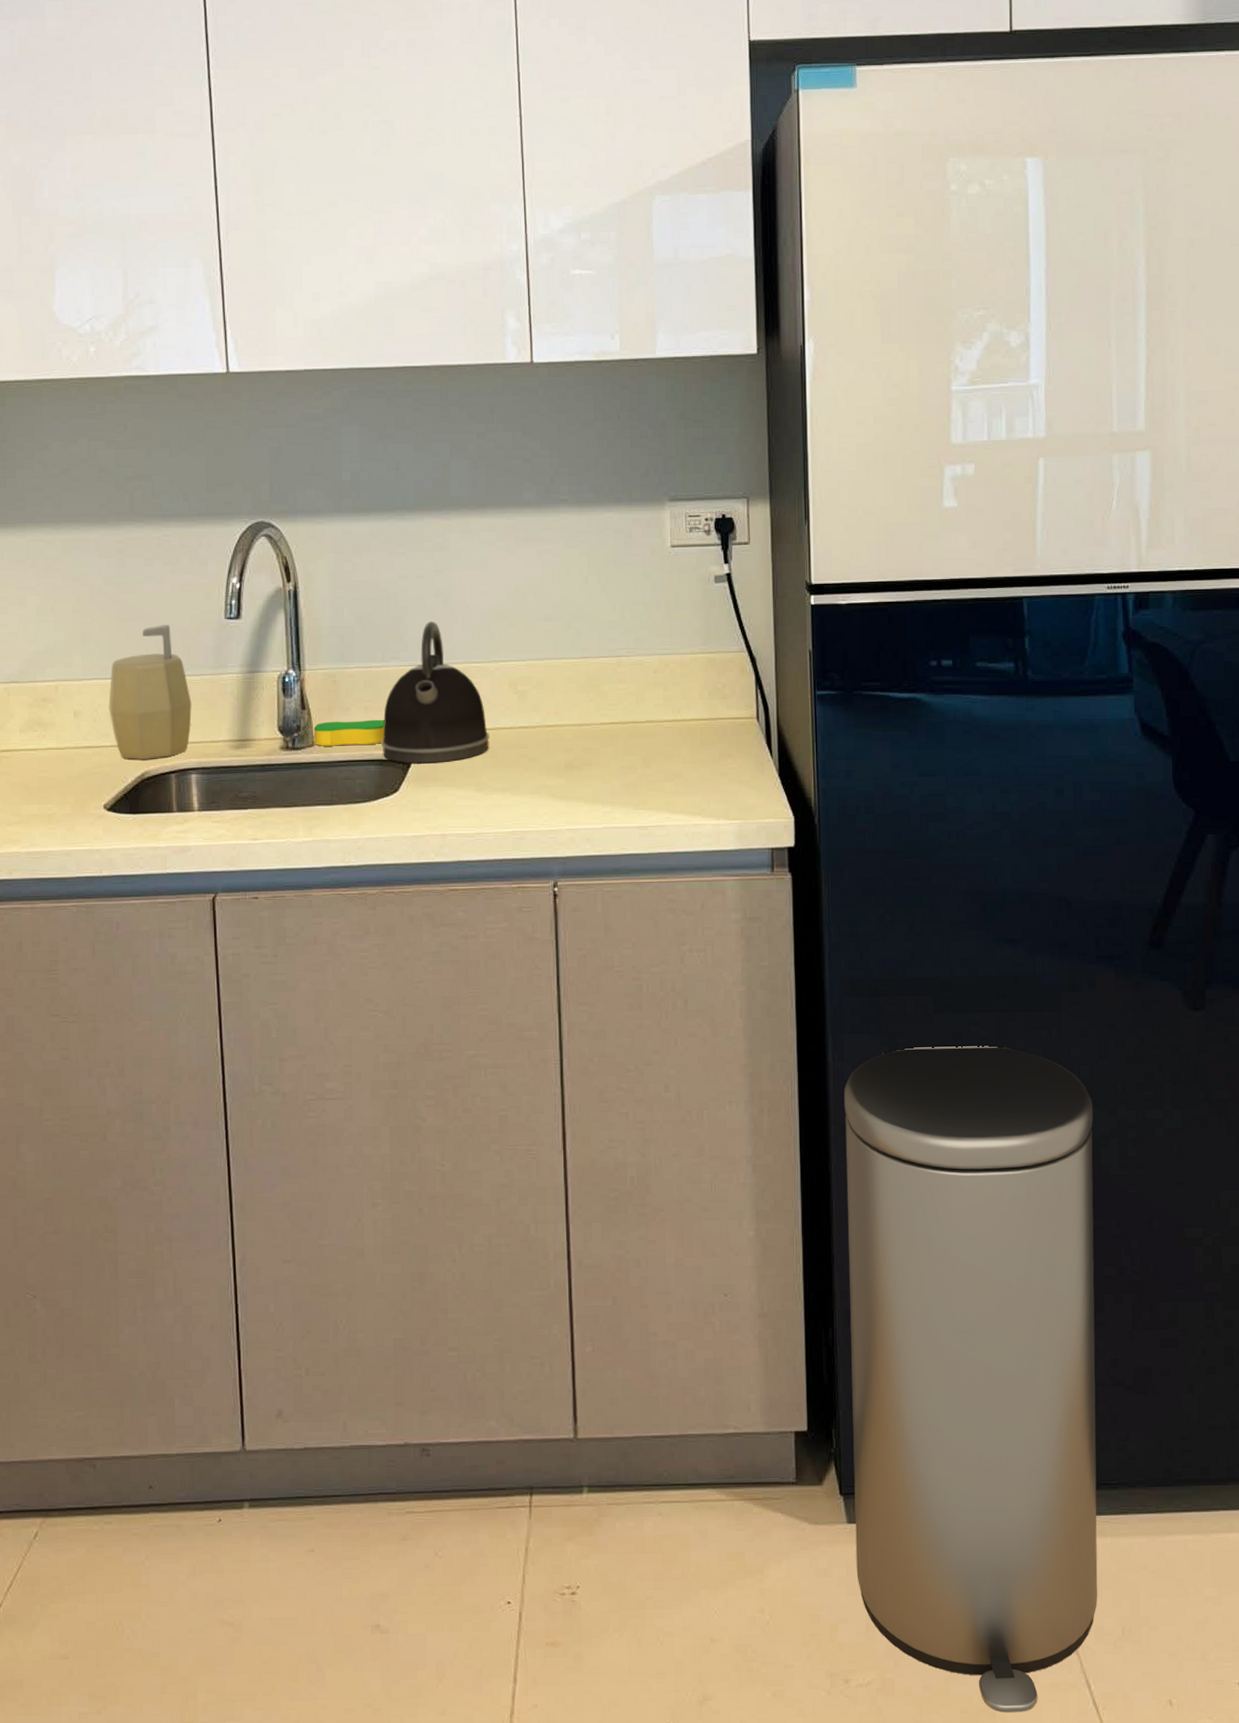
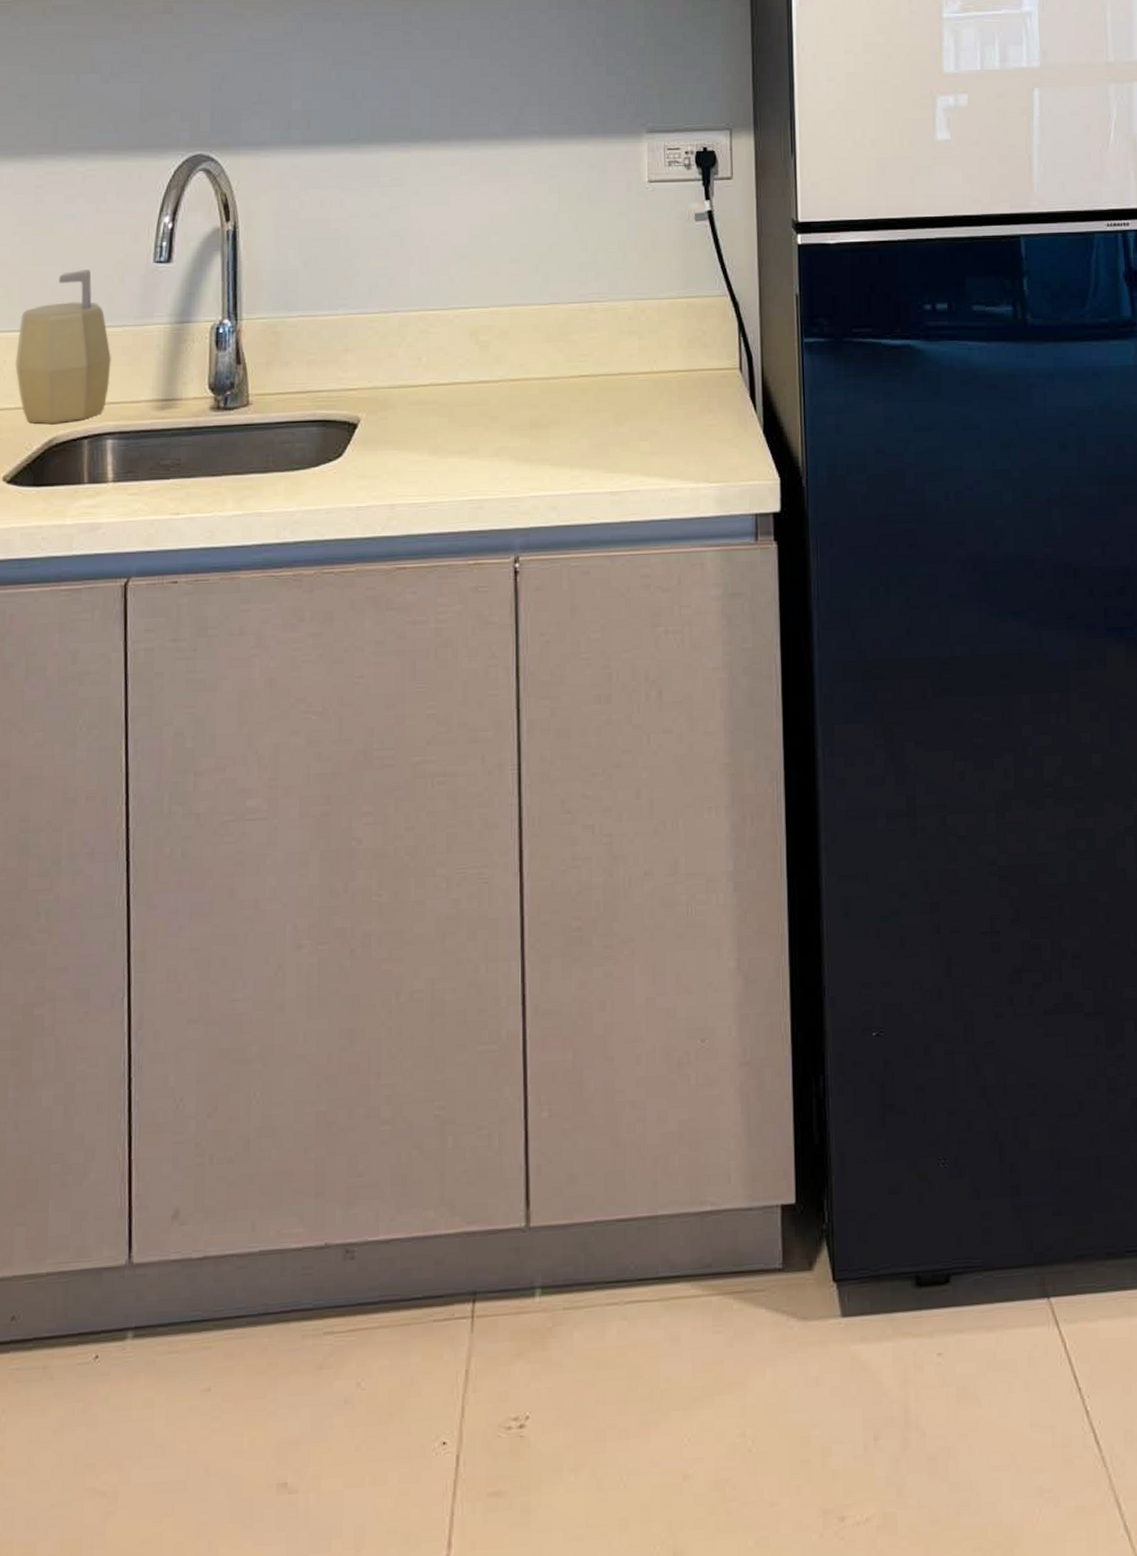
sponge: present [313,719,385,746] -> none [249,374,330,406]
kettle: present [380,621,490,764] -> none [324,264,447,424]
pedal bin: present [844,1045,1098,1713] -> none [835,733,1126,1547]

